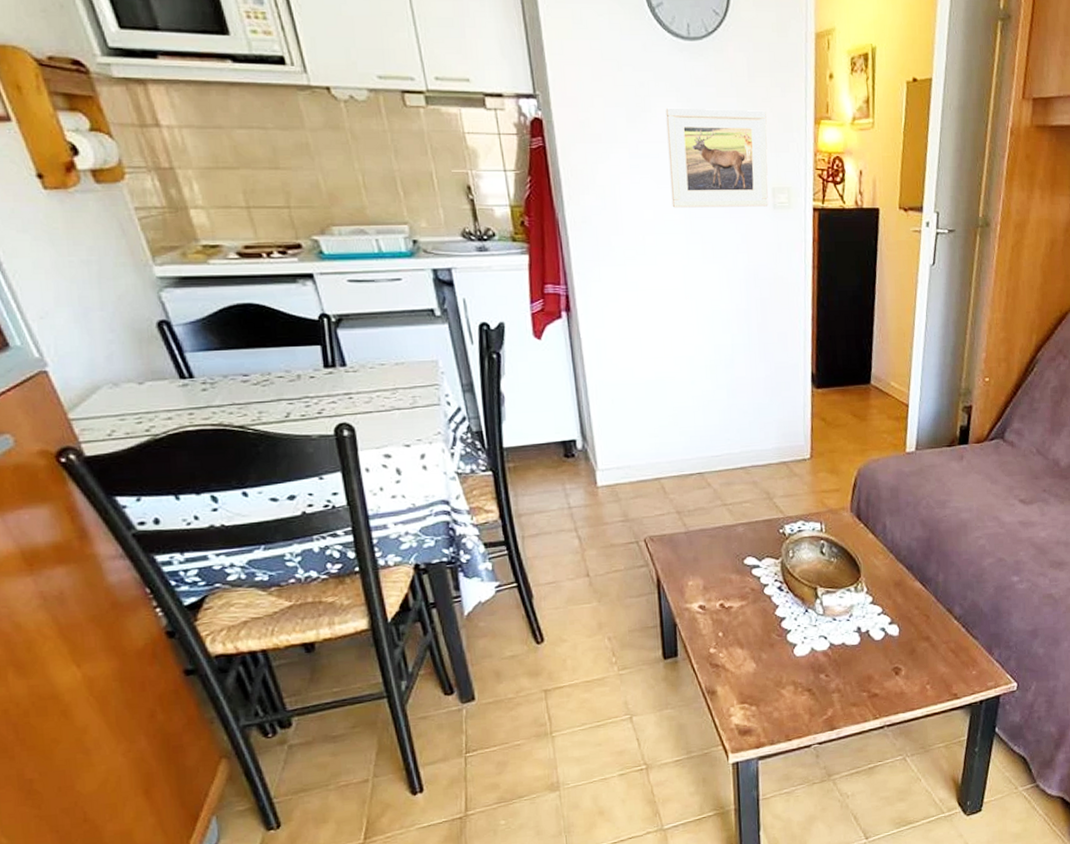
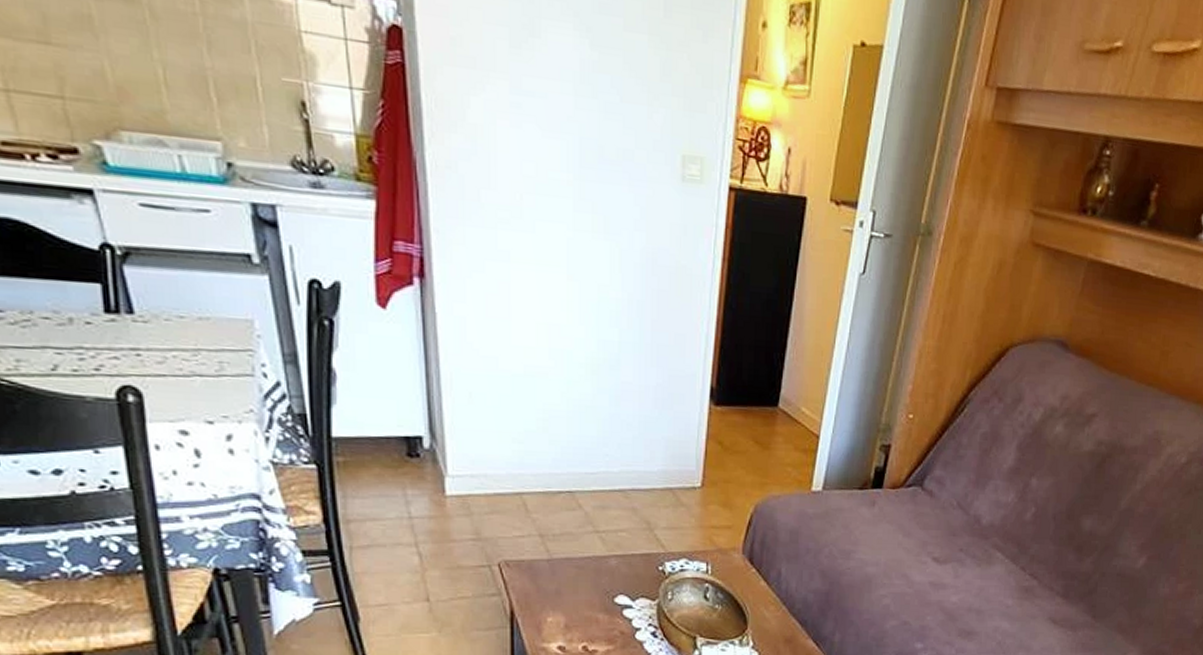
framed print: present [665,108,769,208] -> none [559,35,682,178]

